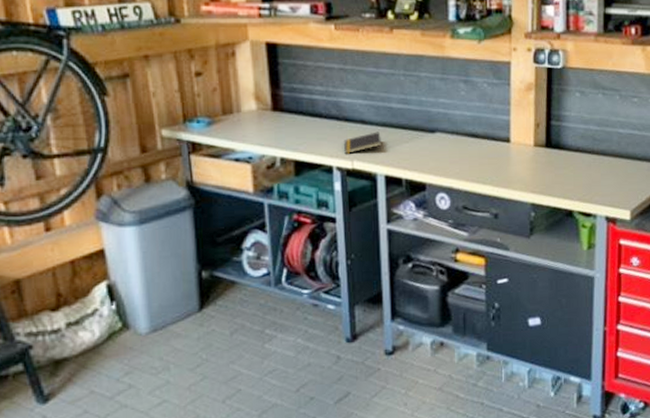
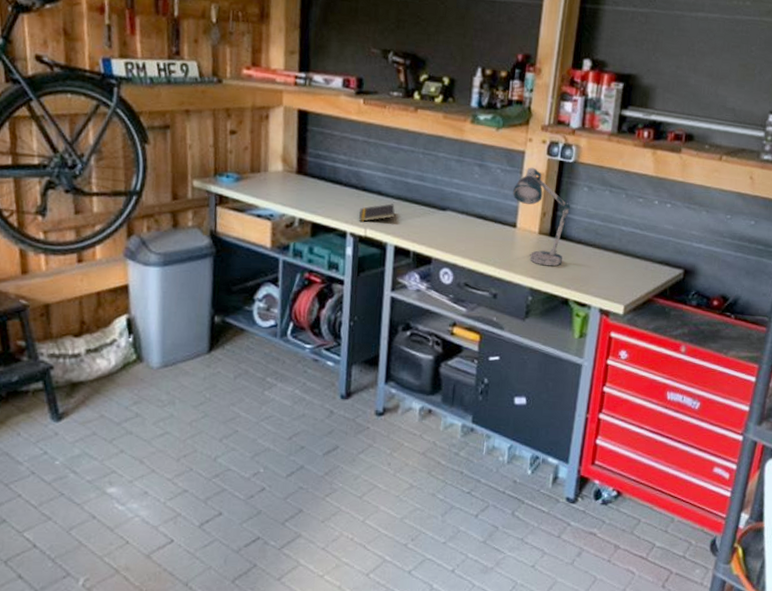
desk lamp: none [502,77,565,179] -> present [512,167,571,267]

